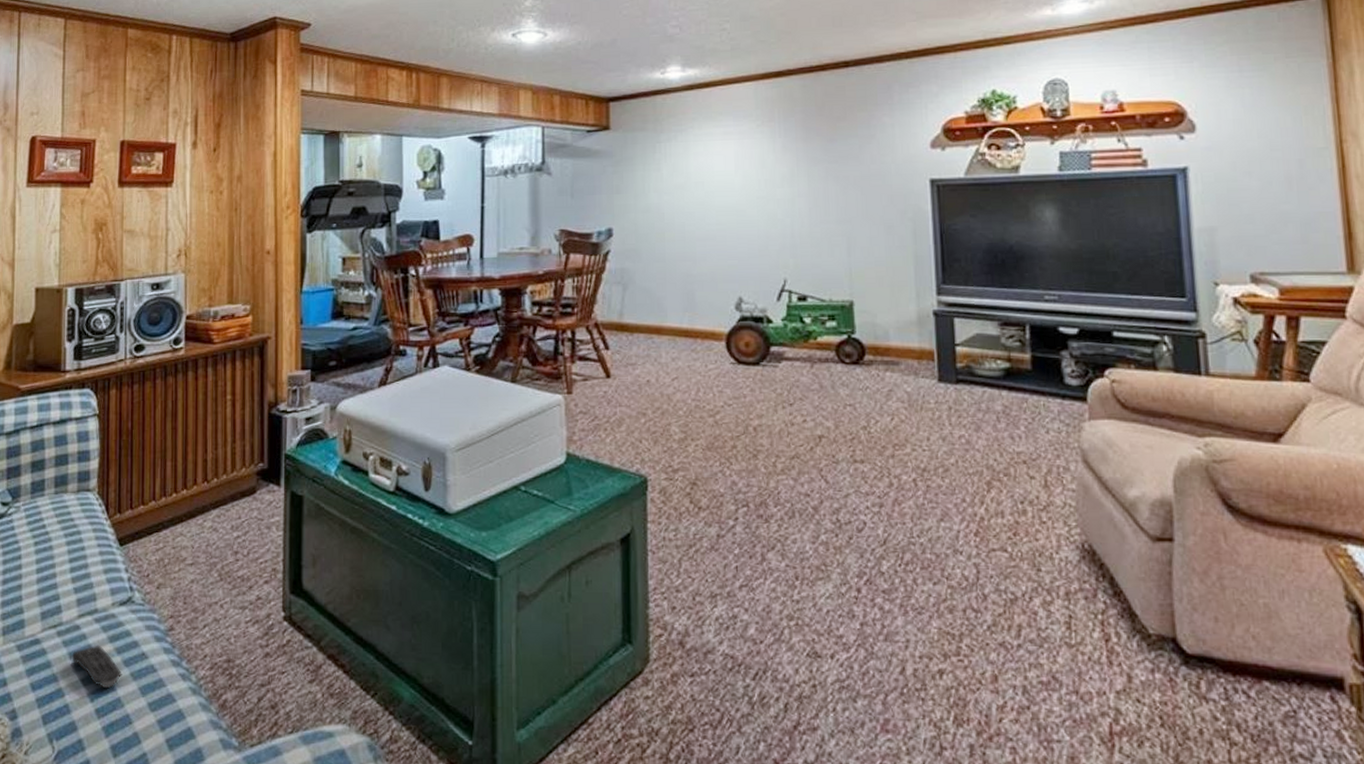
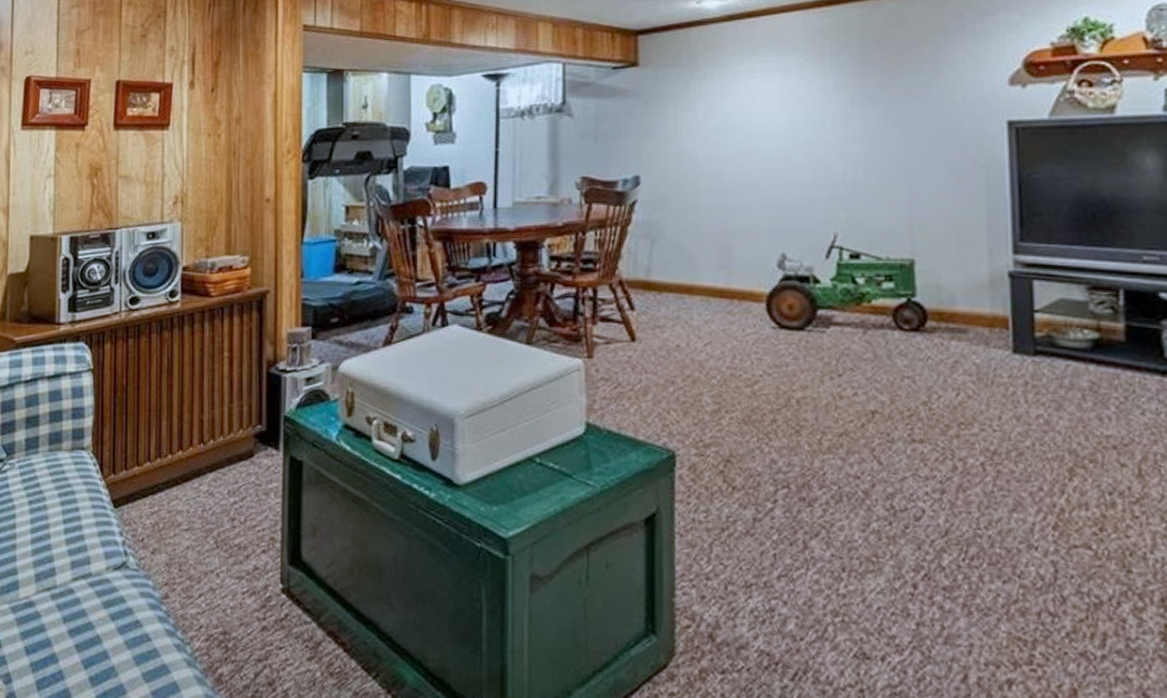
remote control: present [71,645,122,688] -> none [65,610,116,655]

